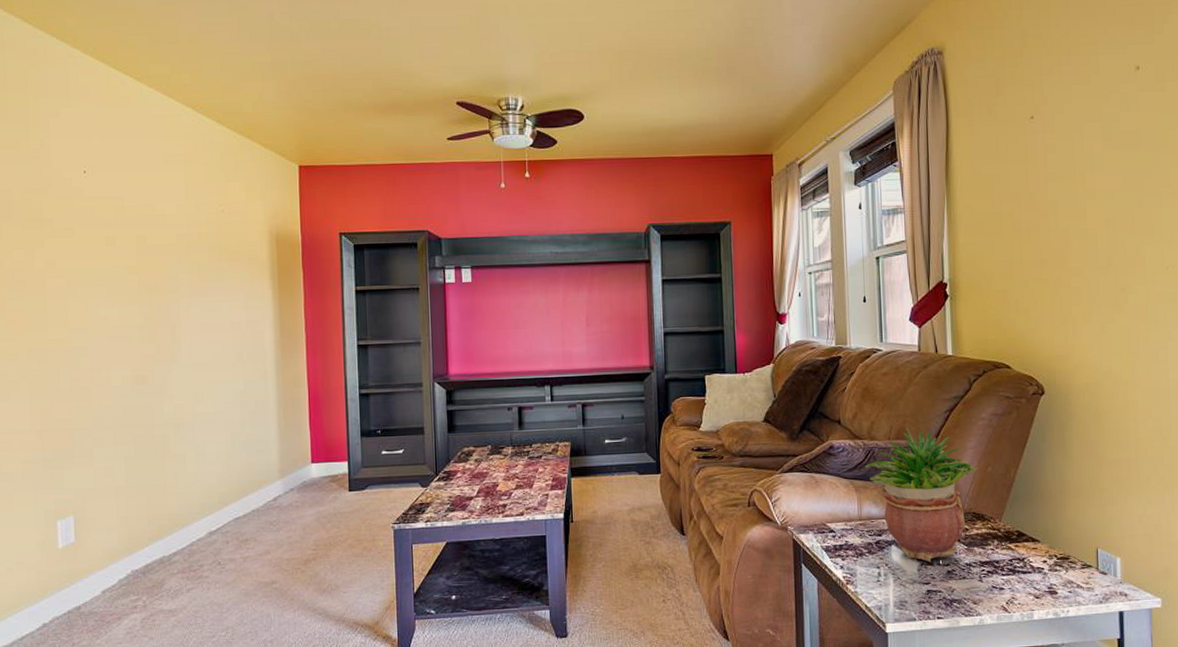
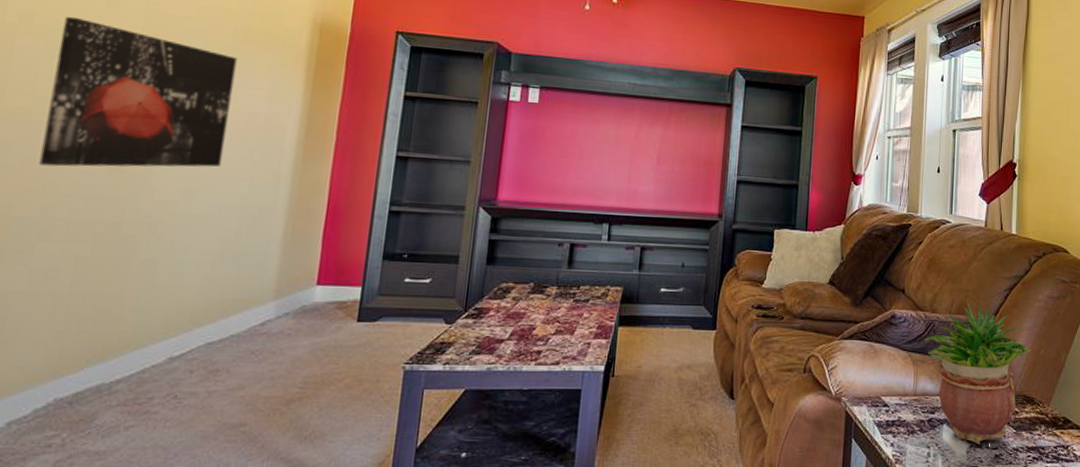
wall art: none [78,257,219,385] -> present [39,16,238,167]

